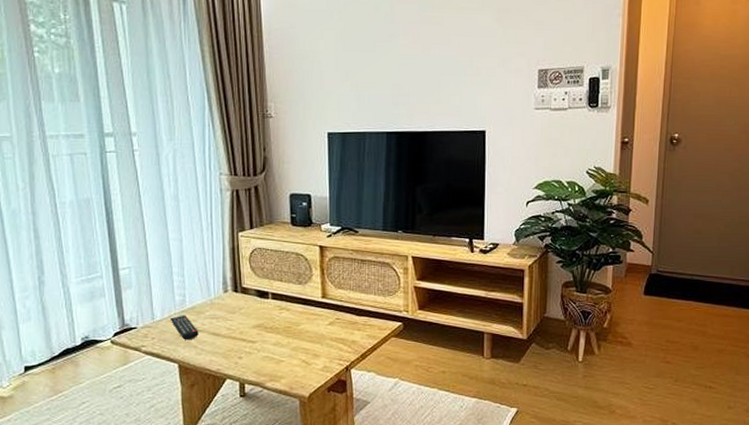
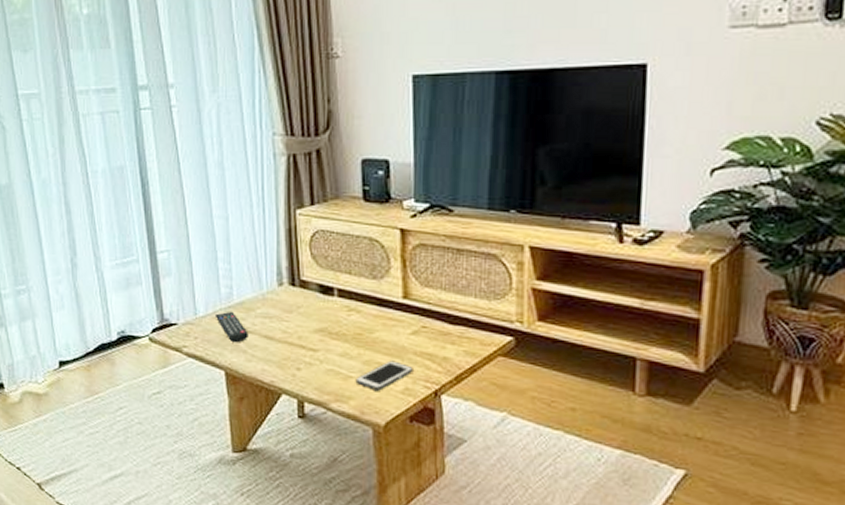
cell phone: none [286,346,330,370] -> present [355,360,413,391]

